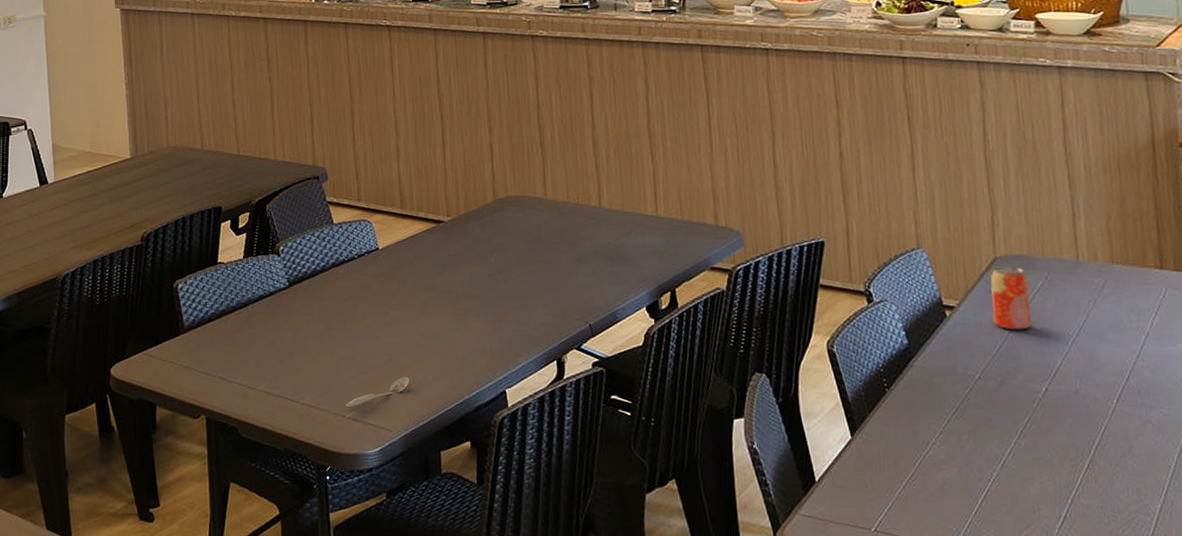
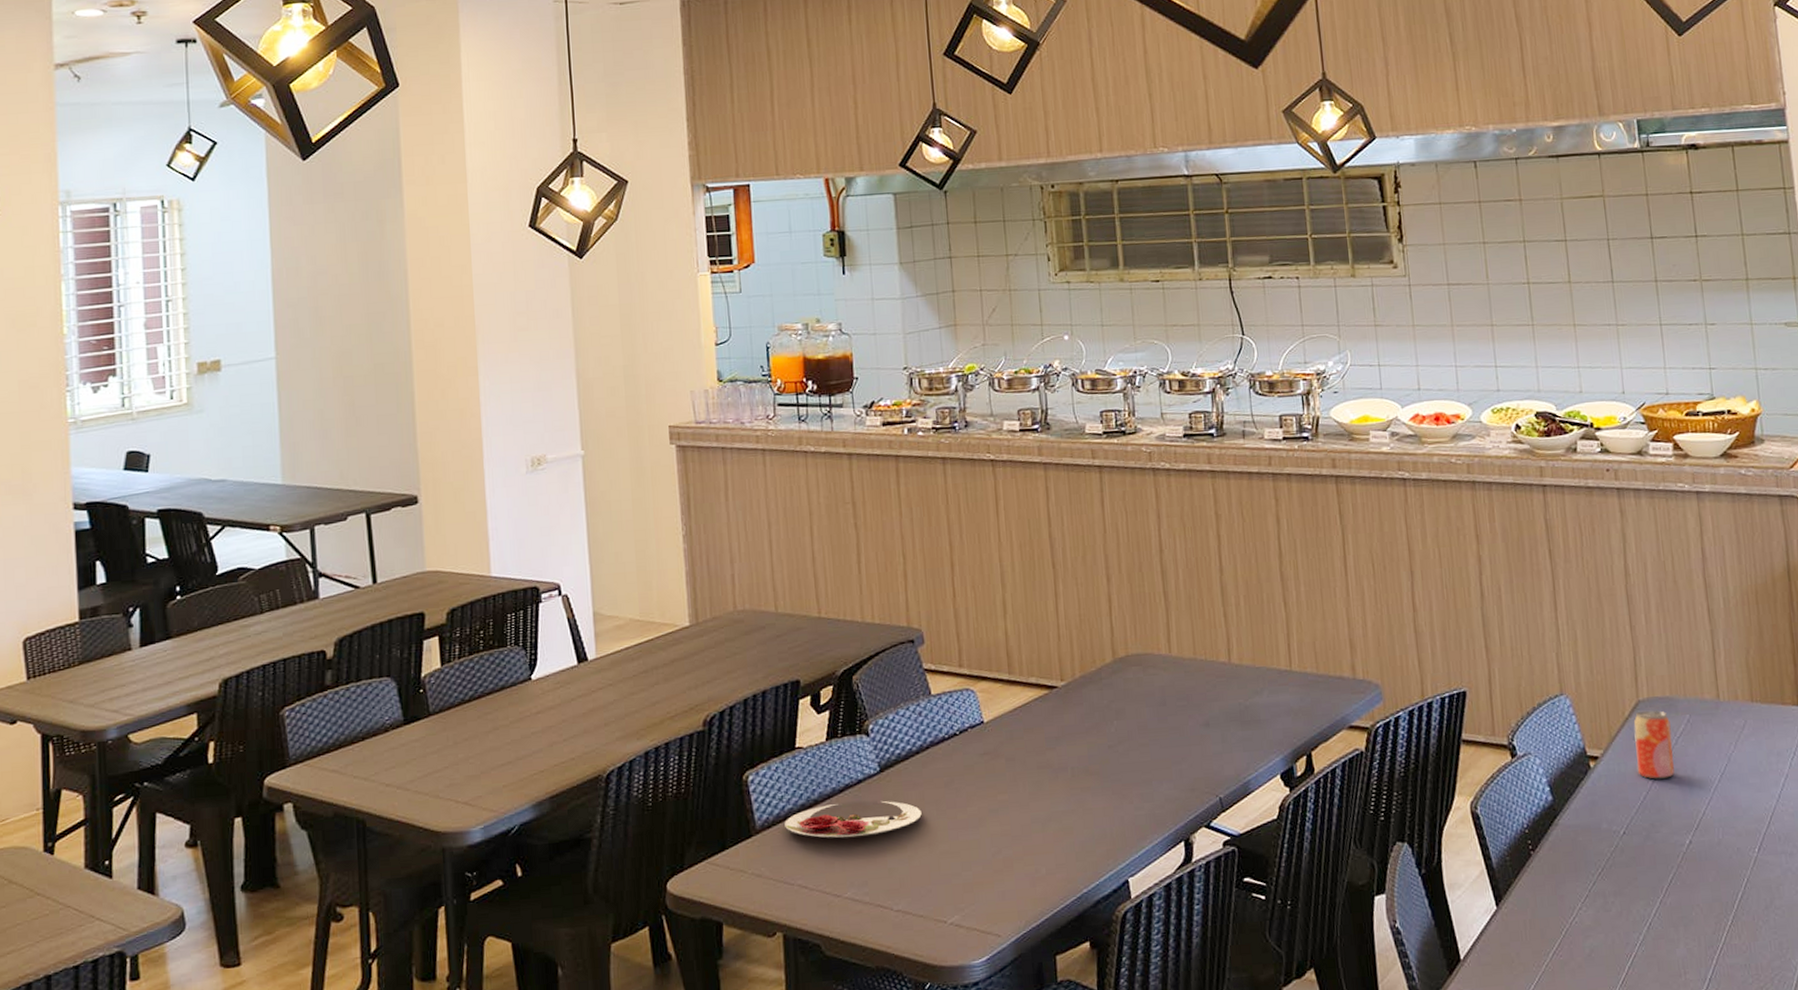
plate: none [208,311,324,340] -> present [785,801,922,838]
spoon: present [346,376,410,408] -> none [947,870,1021,912]

